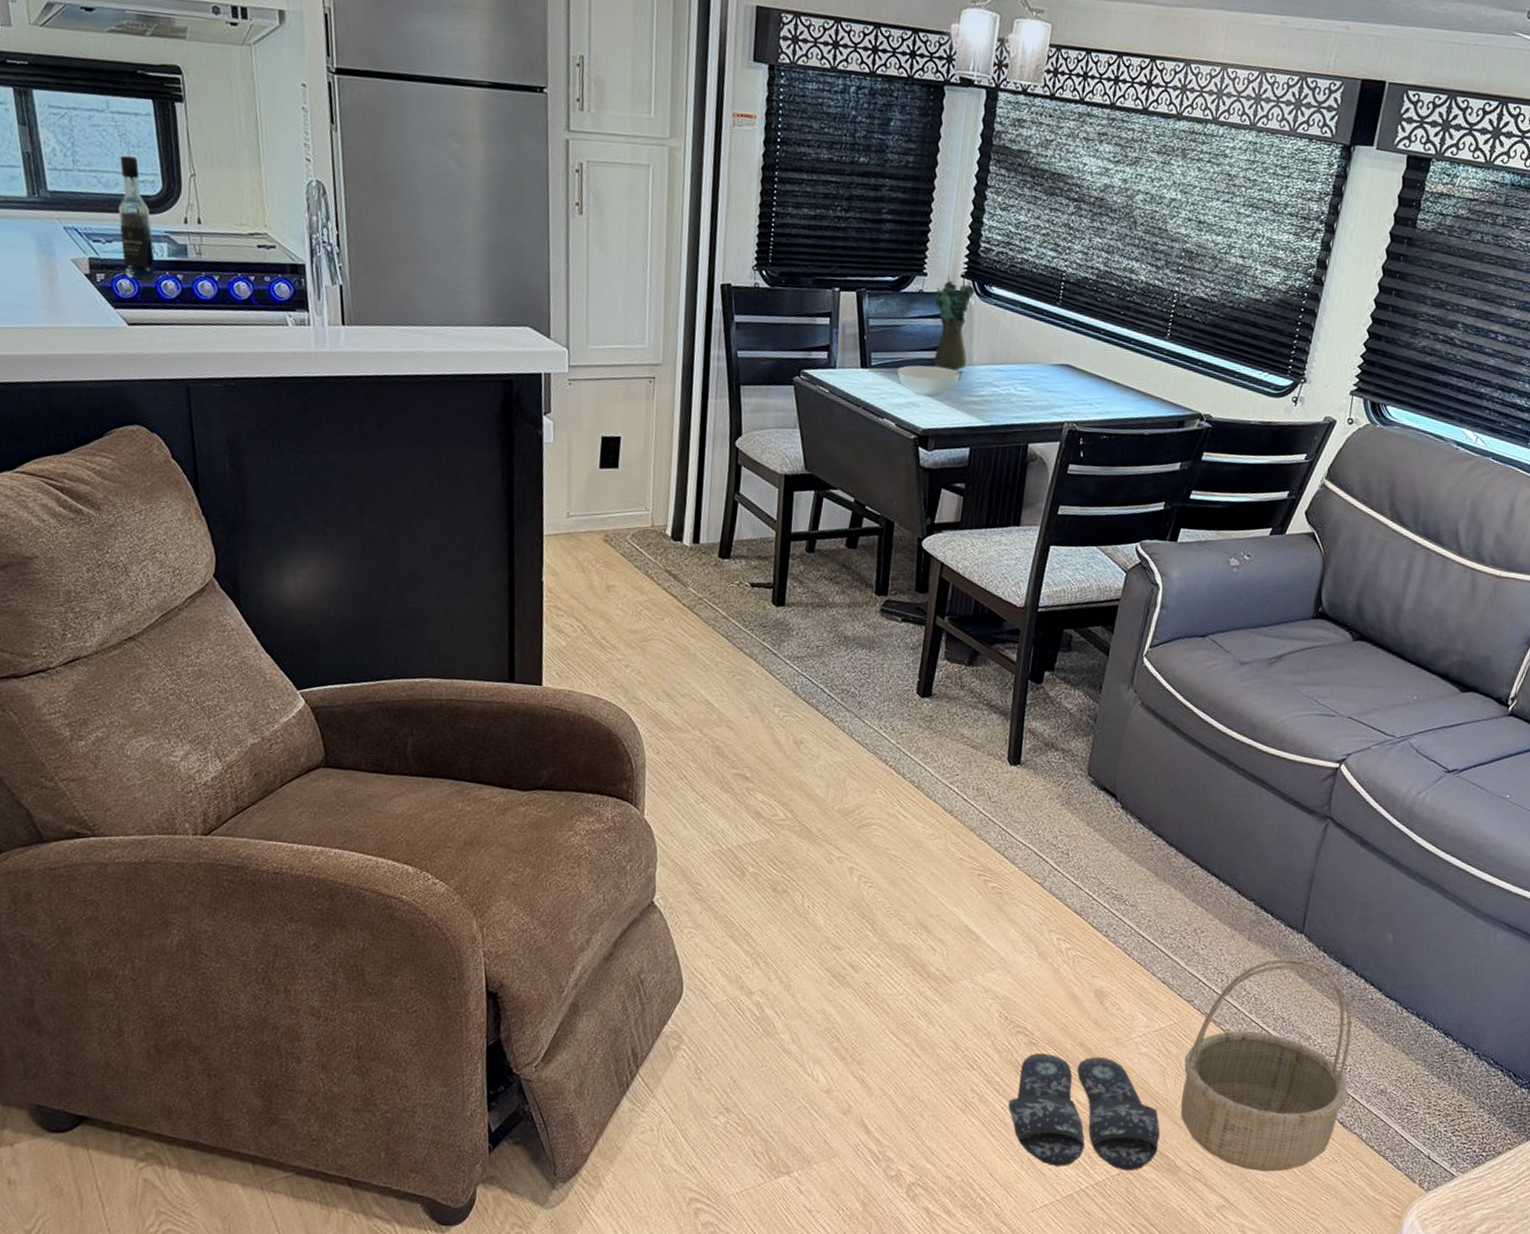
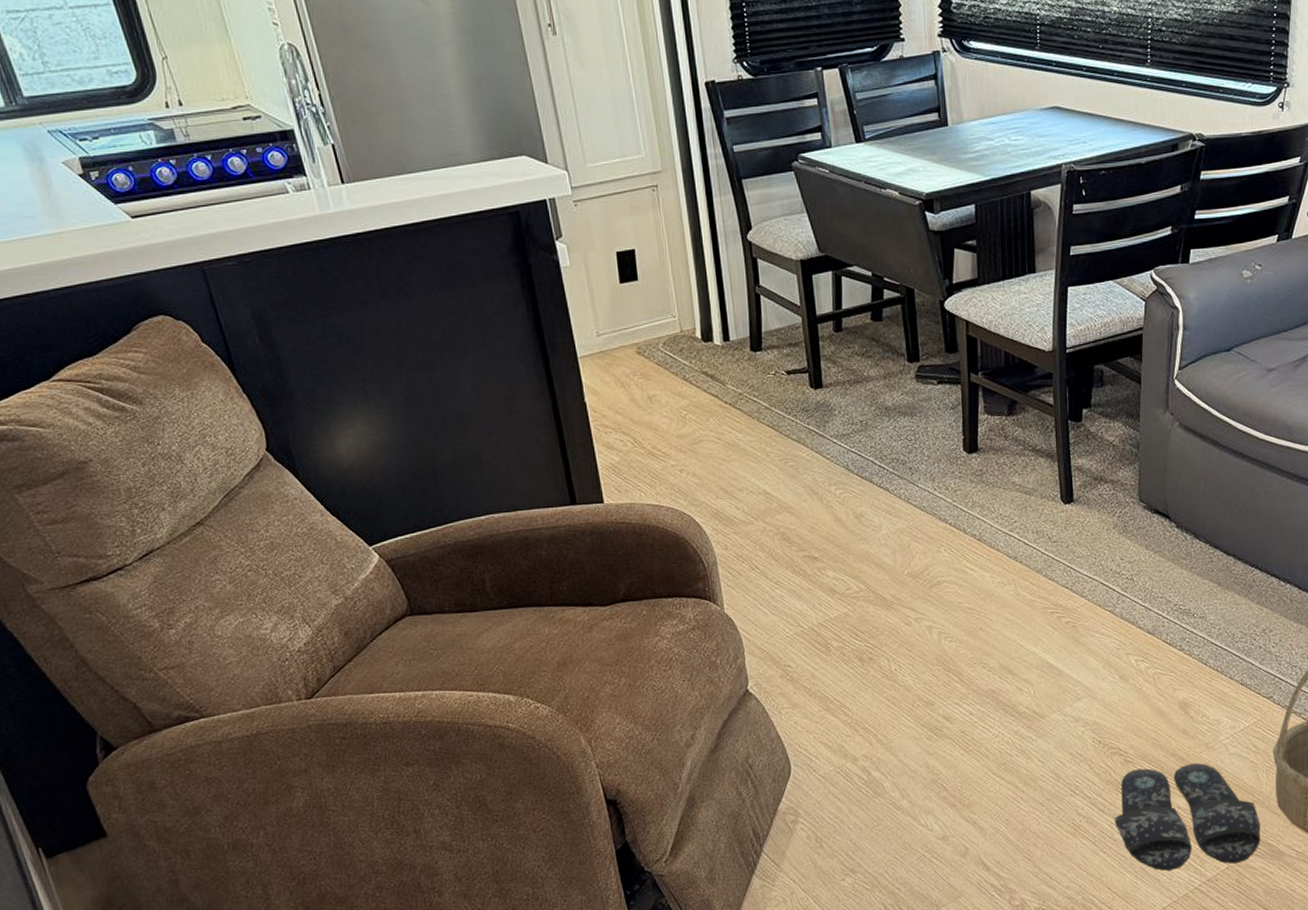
bottle: present [118,155,156,280] -> none [88,48,149,172]
bowl: present [897,365,961,397] -> none [892,129,954,161]
vase: present [933,277,975,380] -> none [914,38,958,140]

